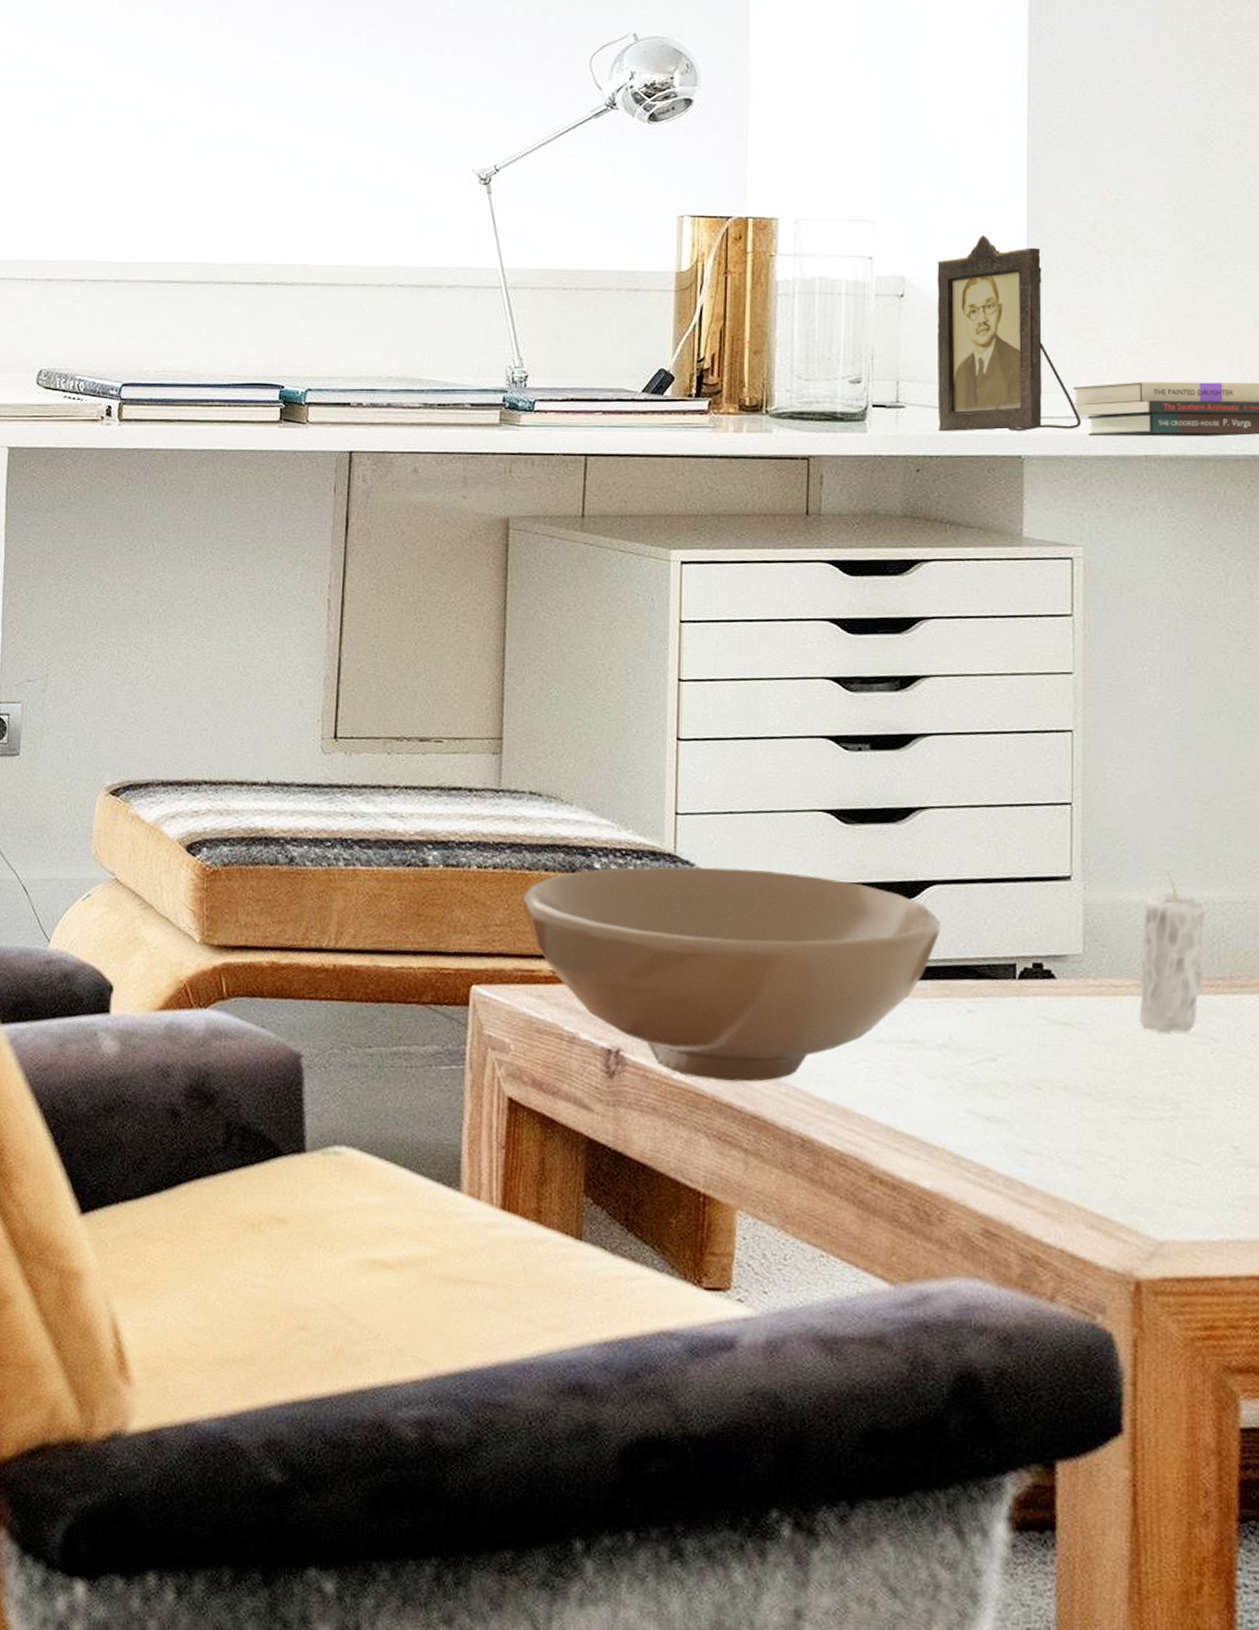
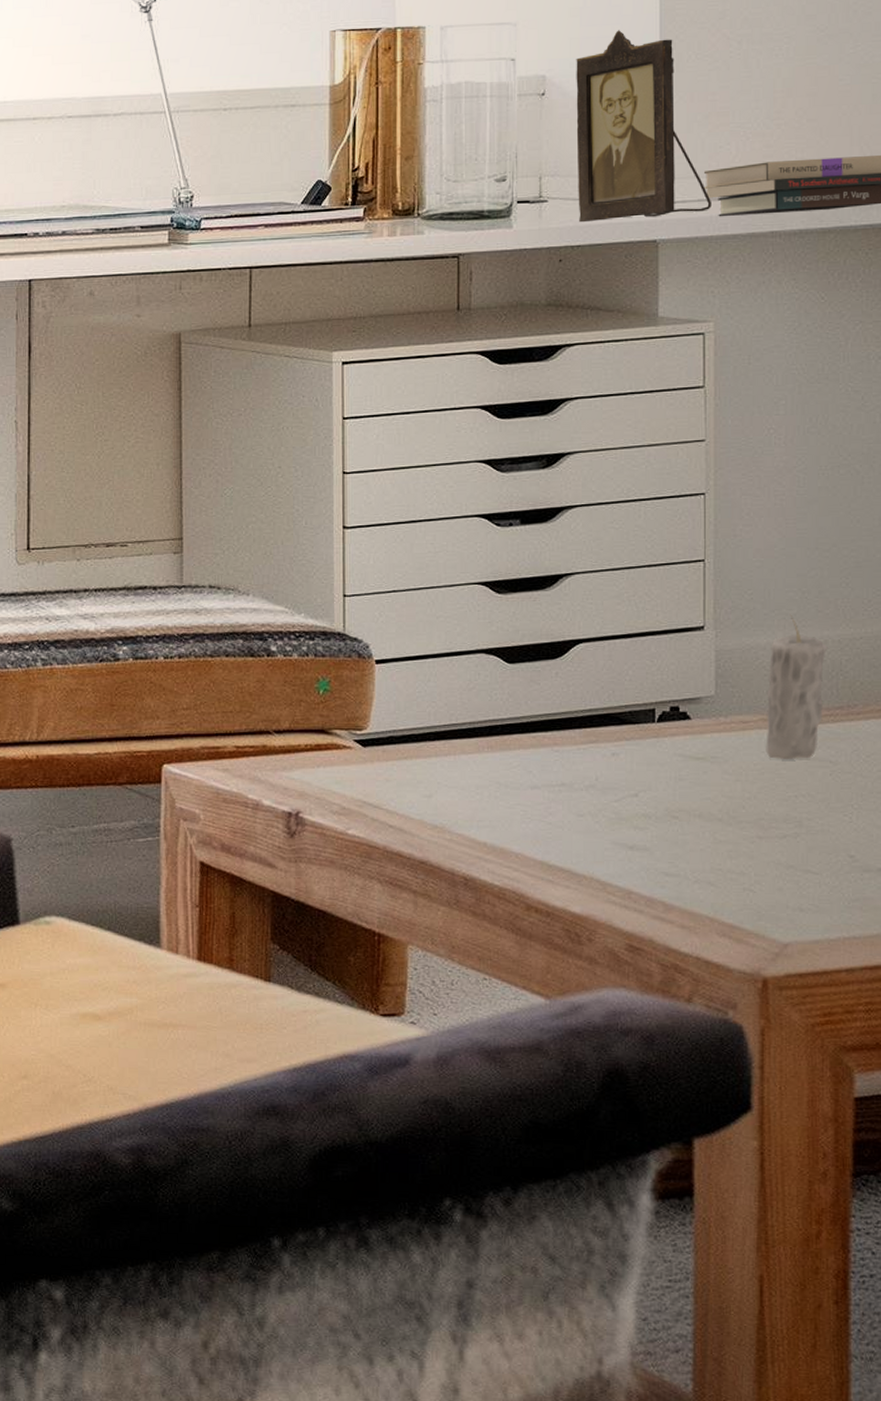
decorative bowl: present [523,866,940,1082] -> none [207,641,586,832]

